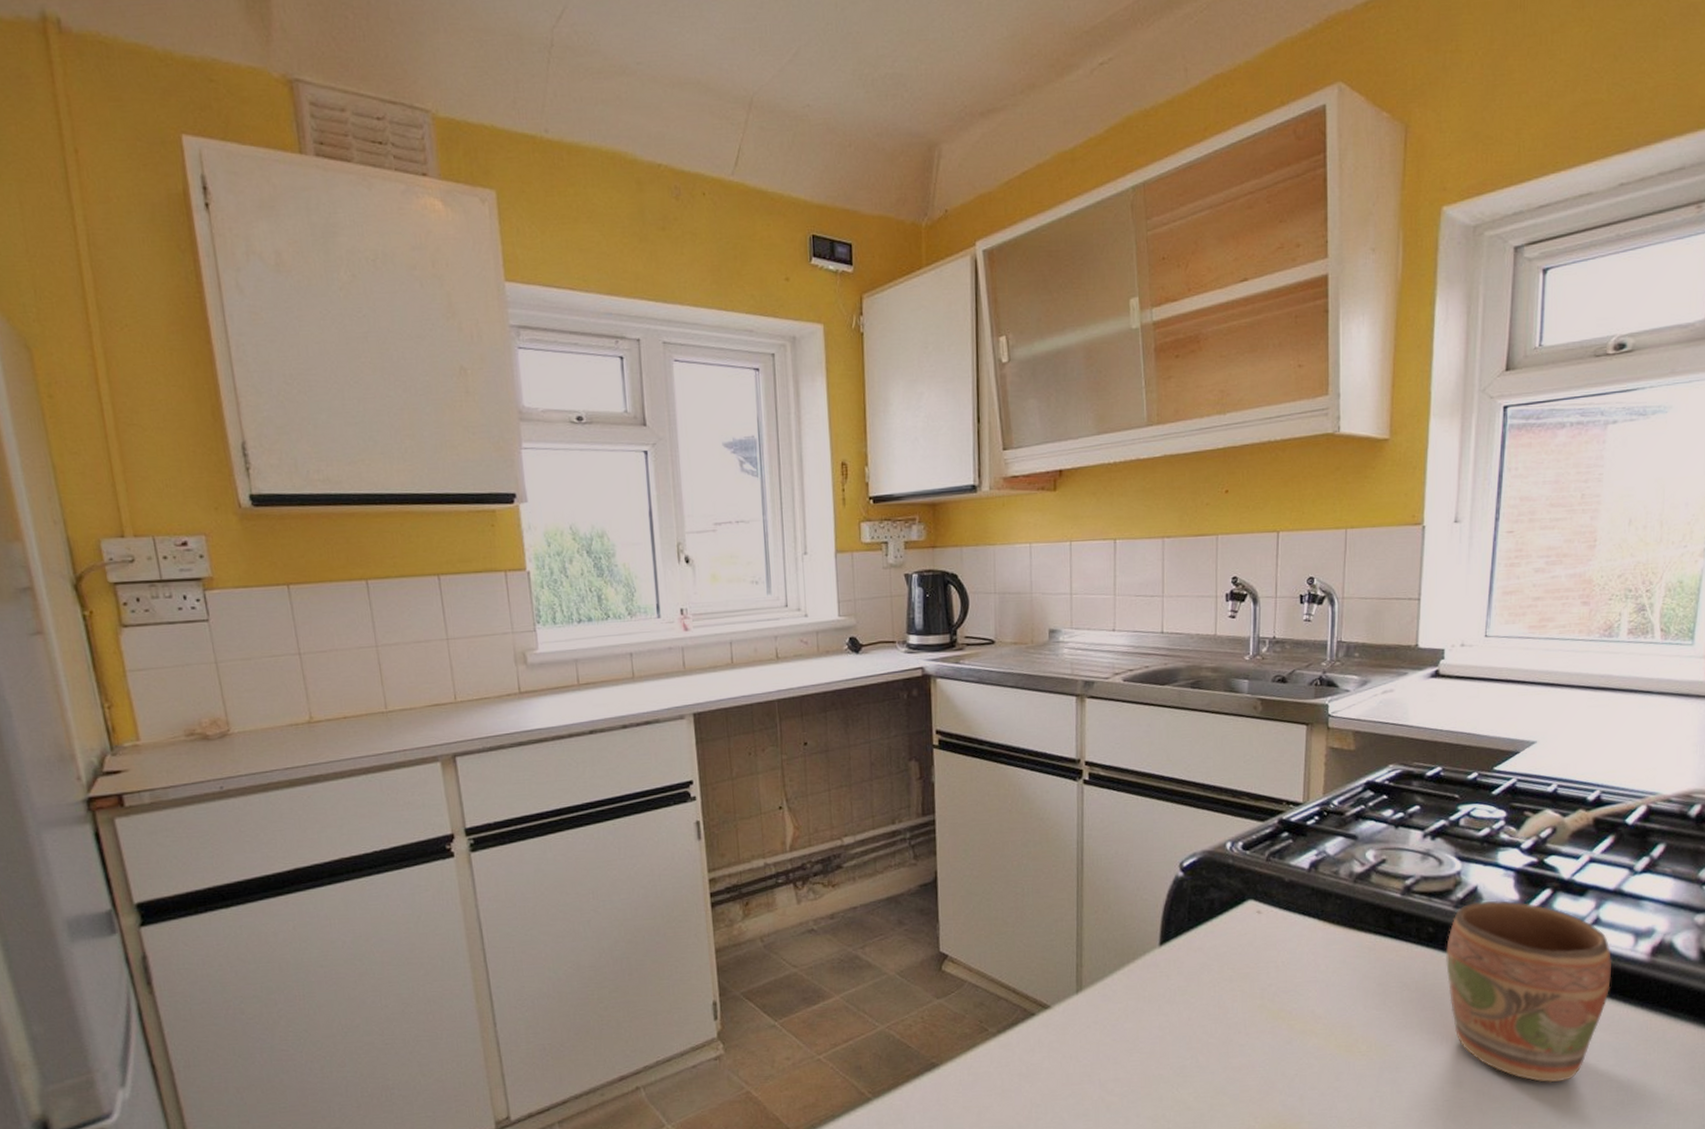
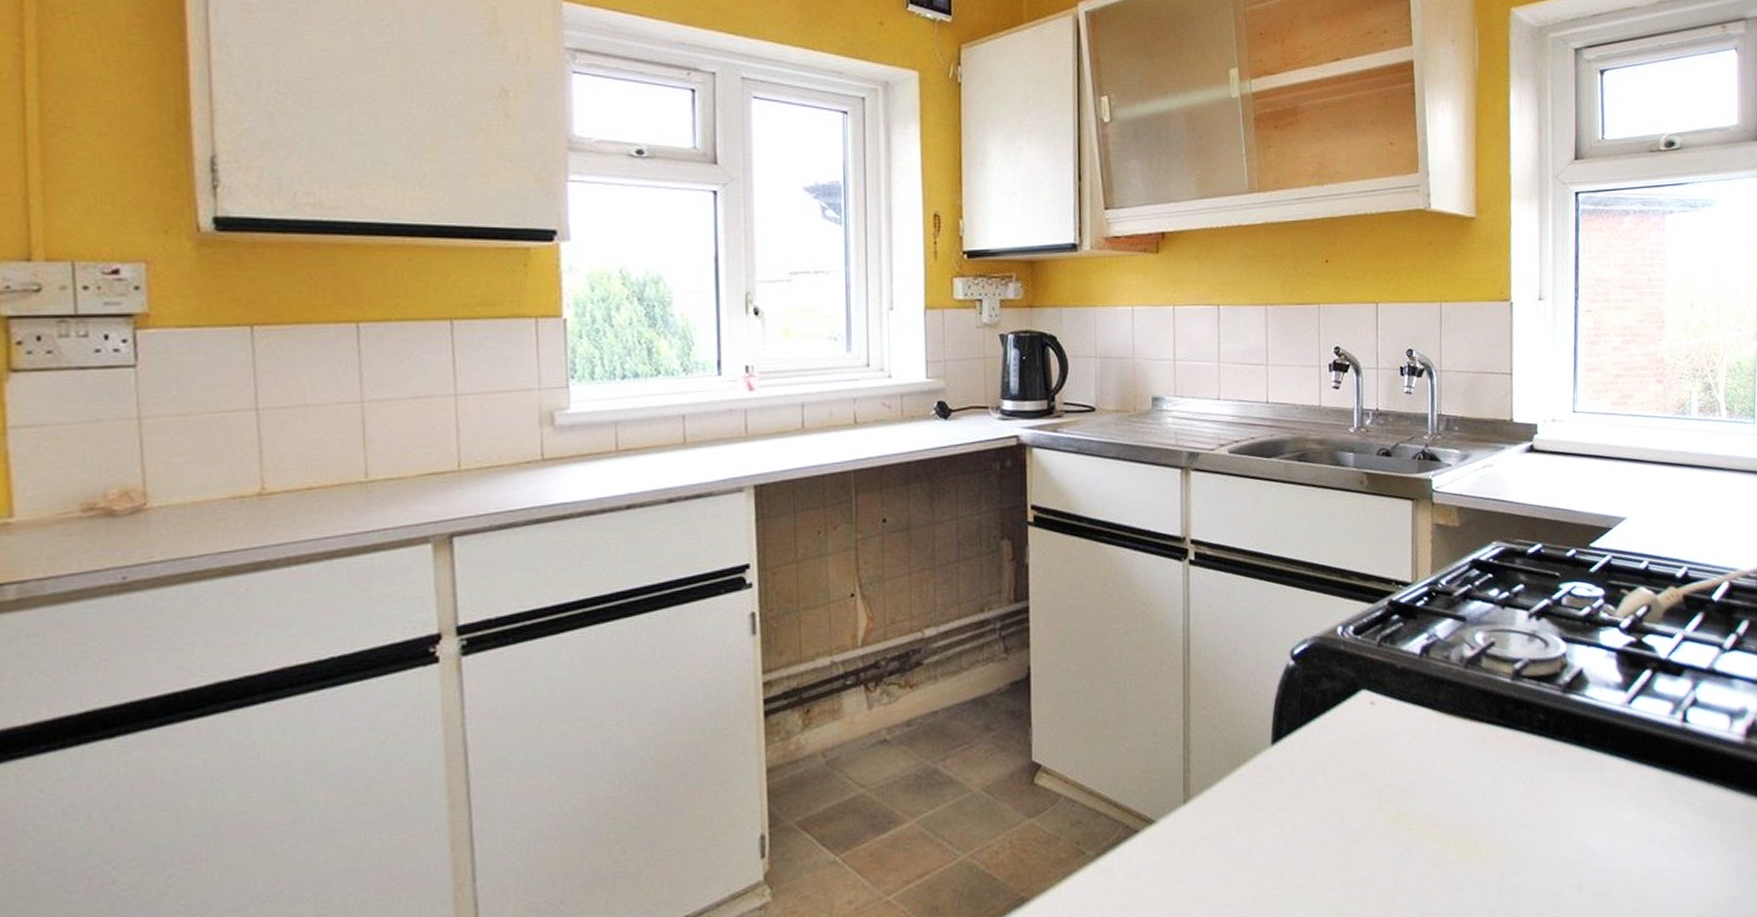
mug: present [1446,901,1612,1083] -> none [1557,683,1713,880]

